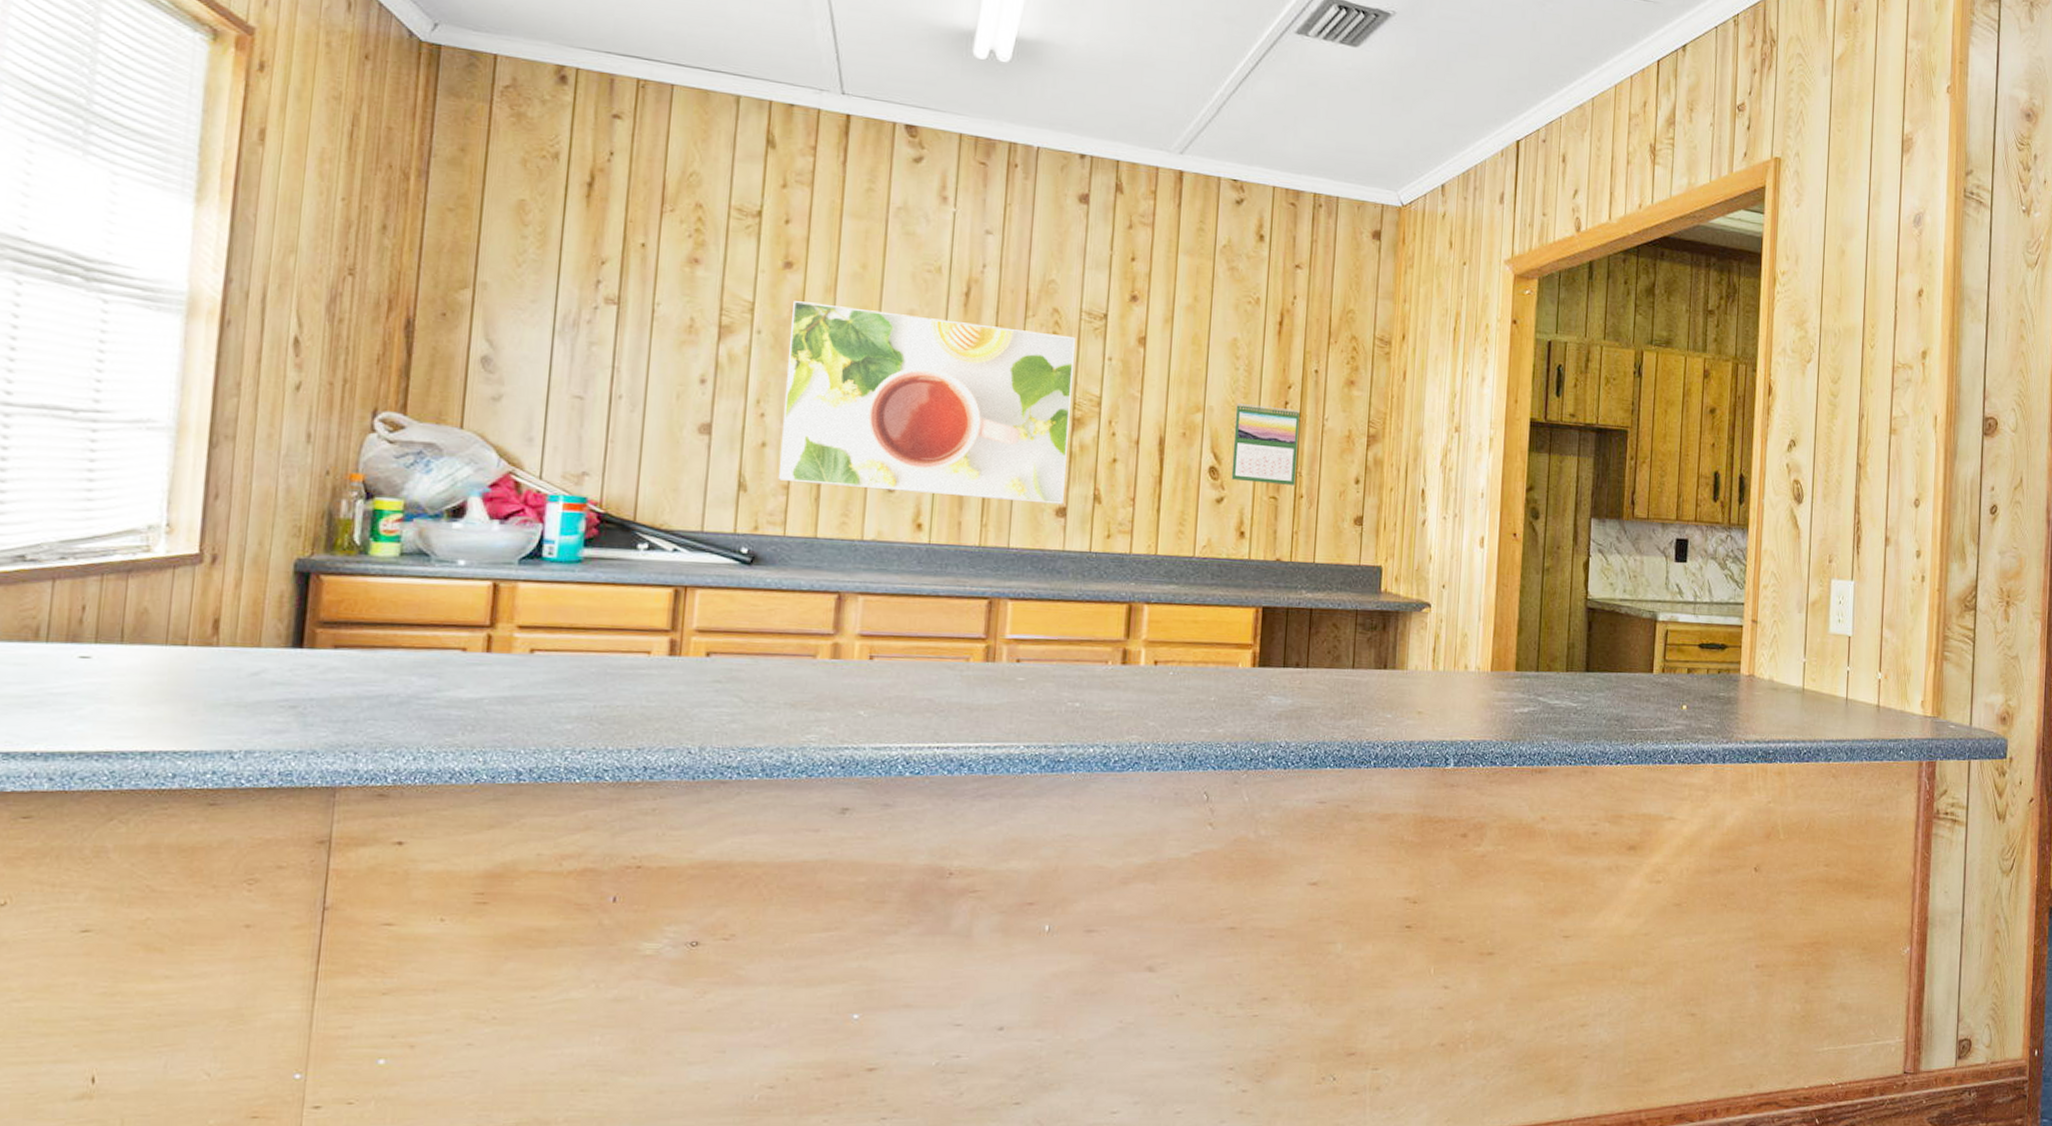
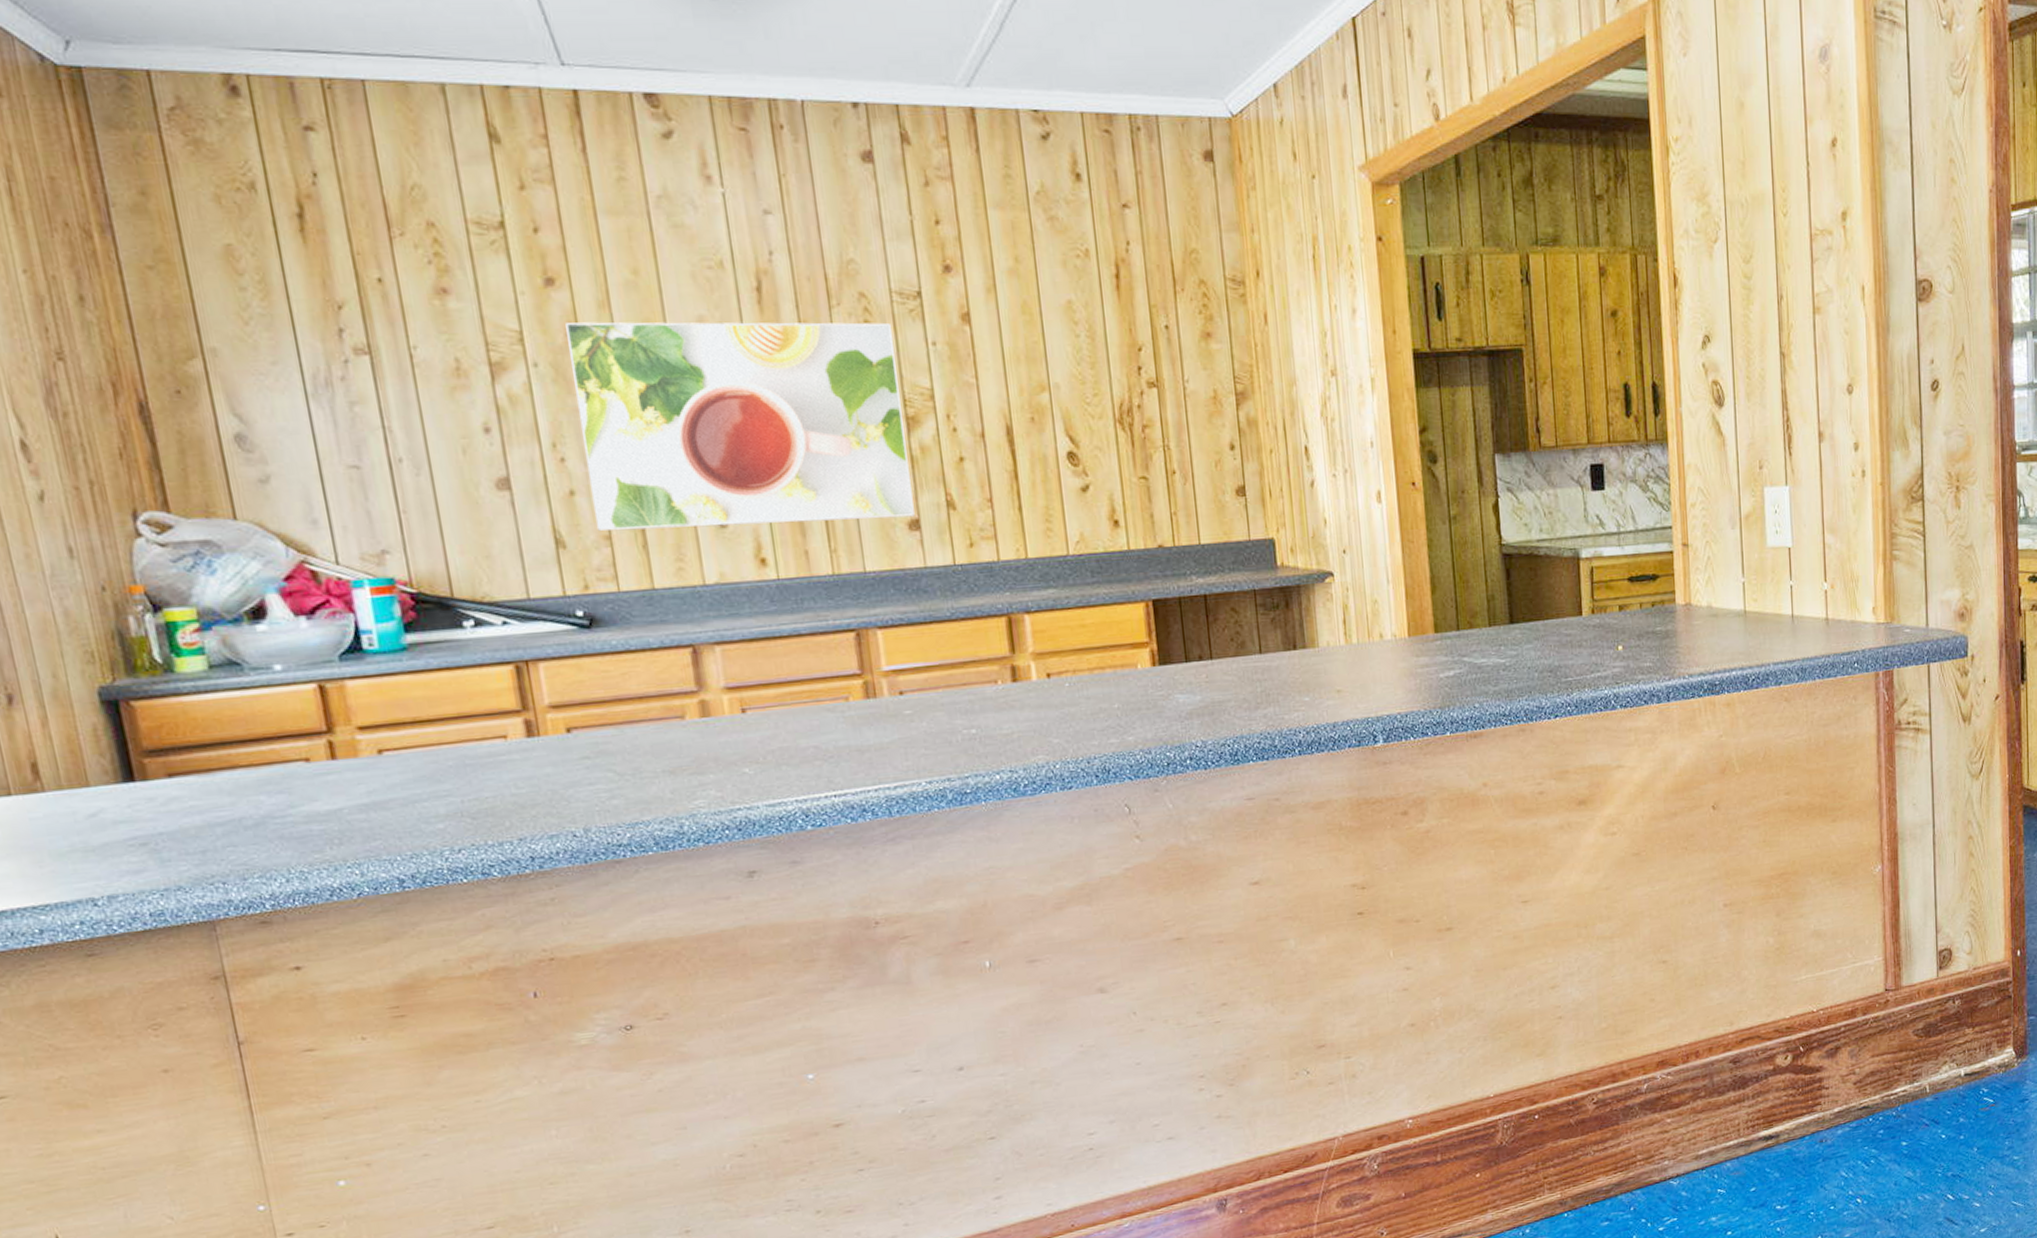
calendar: present [1231,403,1300,485] -> none [1084,372,1165,464]

